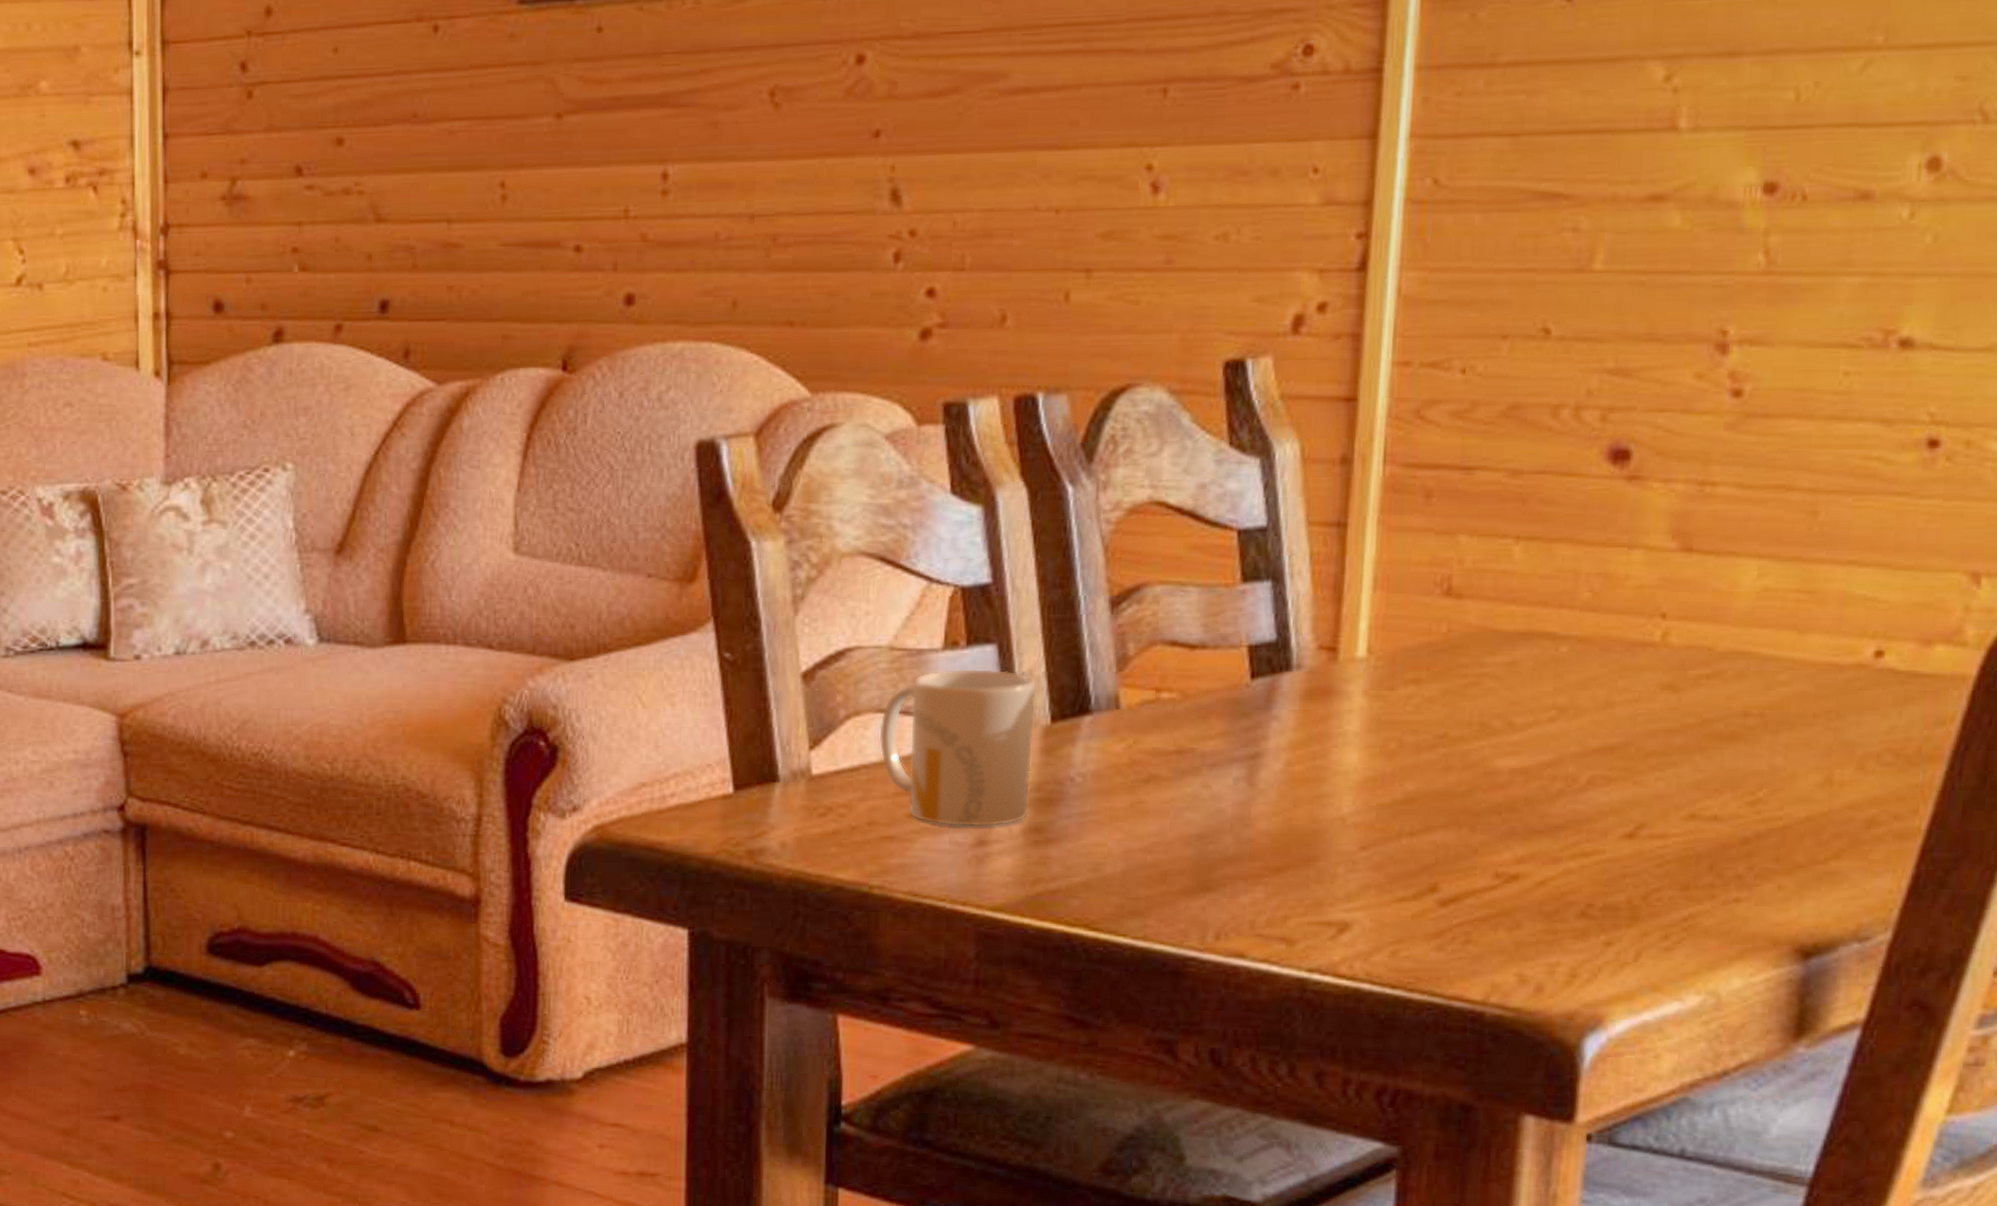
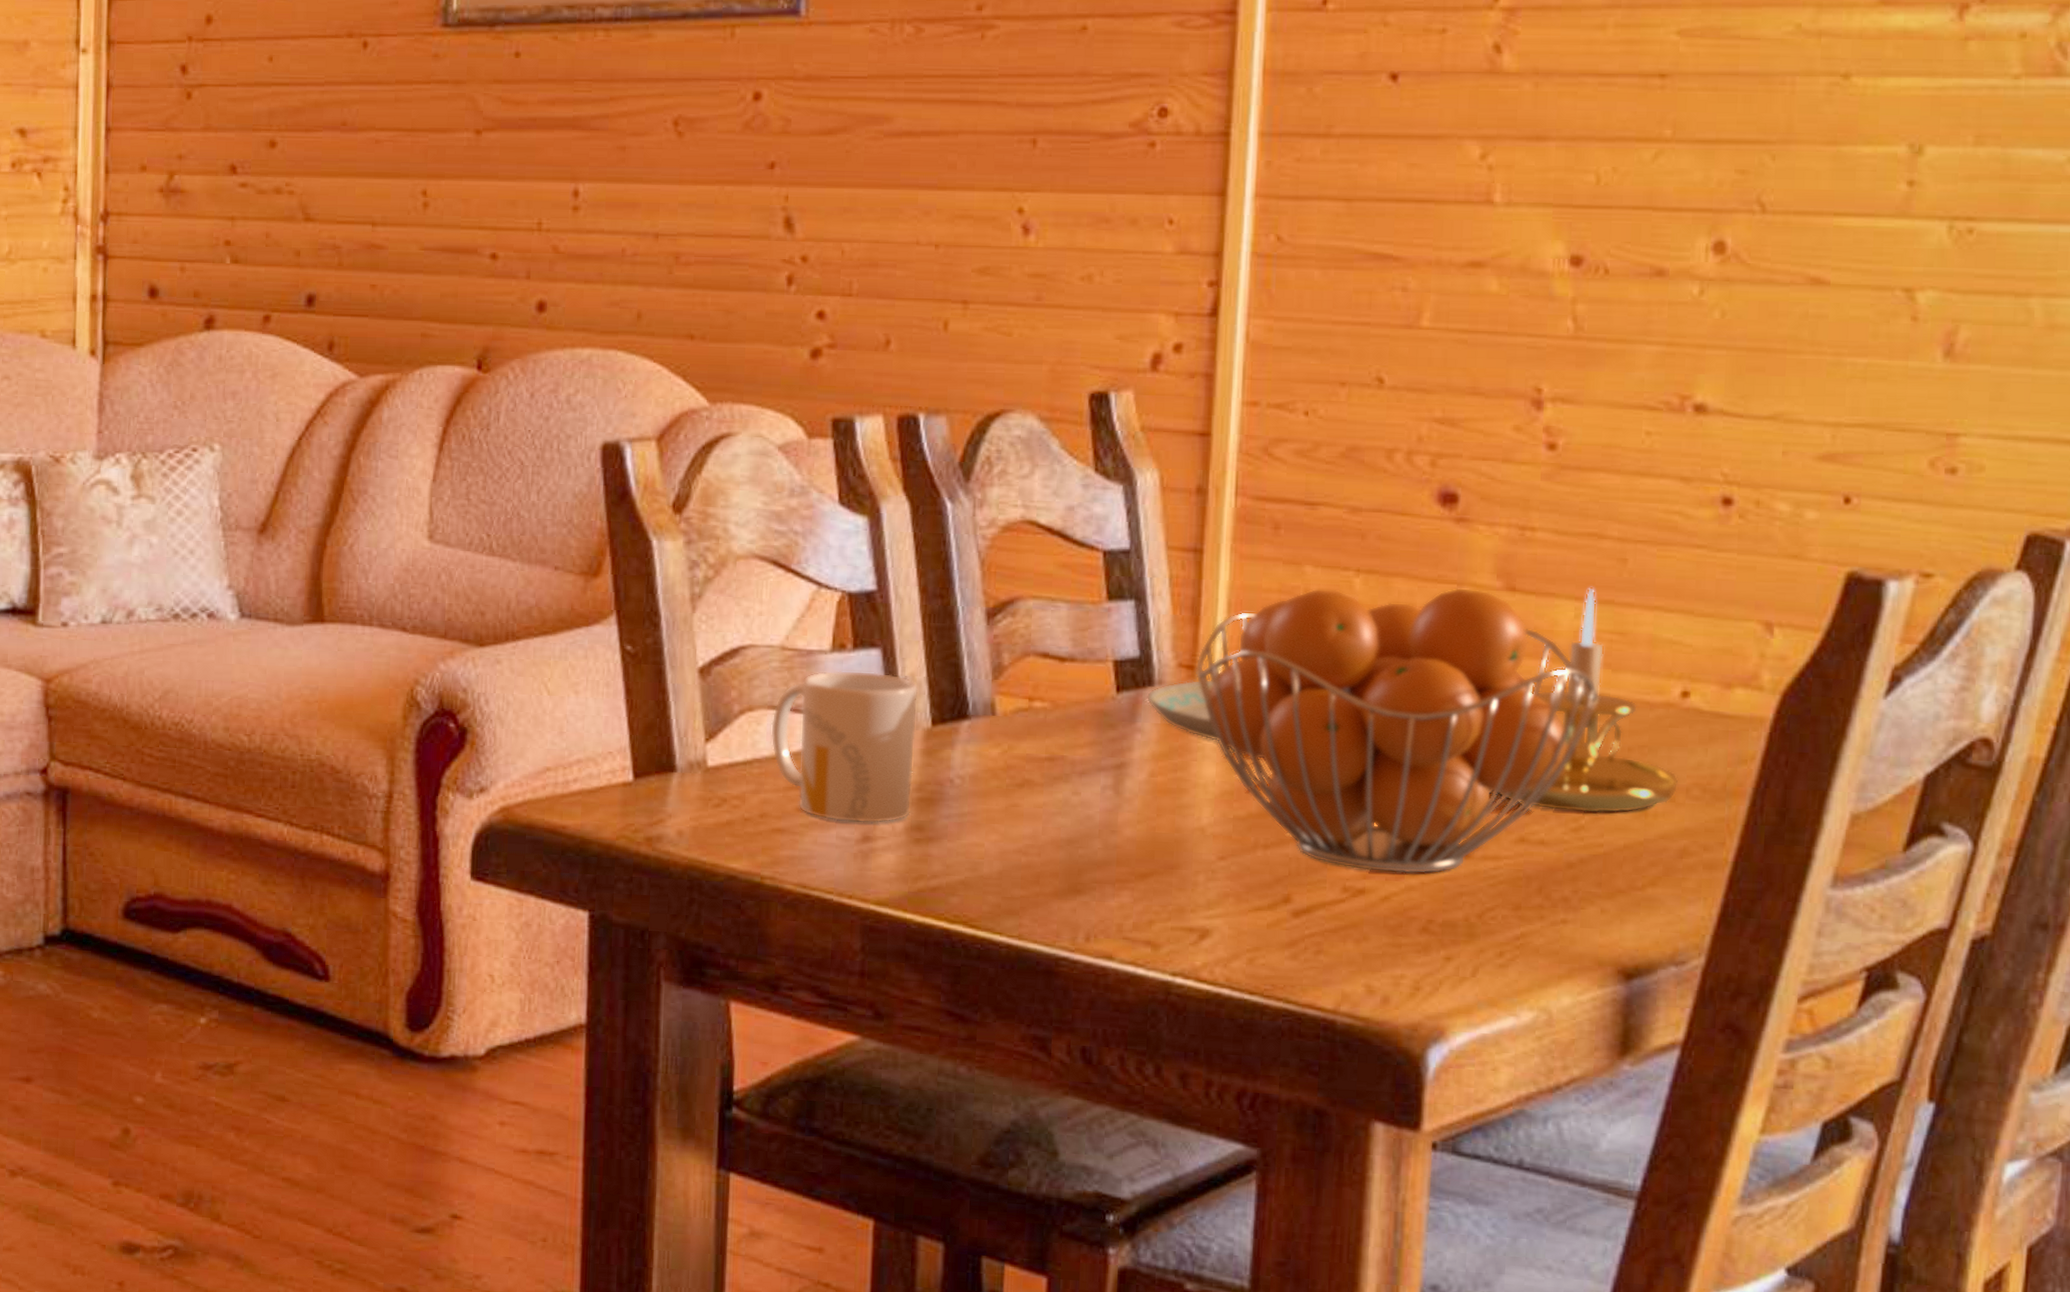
plate: none [1283,660,1361,727] -> present [1146,679,1218,742]
fruit basket: none [1336,550,1781,857] -> present [1195,587,1598,874]
candle holder: none [1667,545,1869,784] -> present [1498,588,1679,813]

